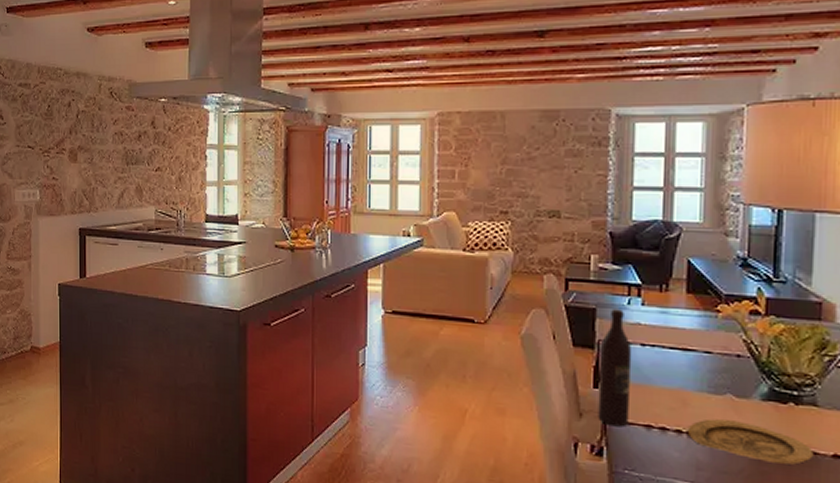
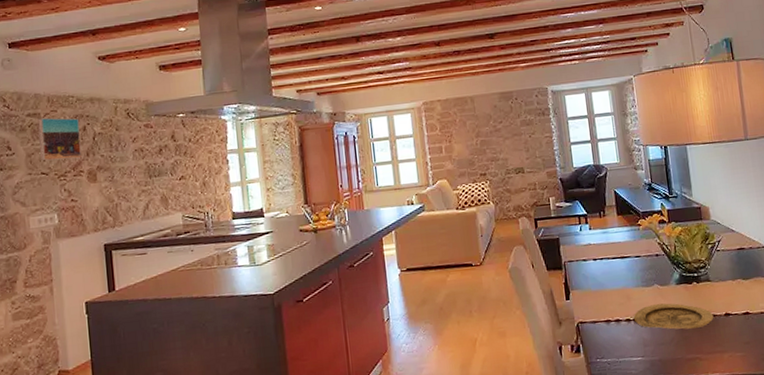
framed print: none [28,89,66,136] -> present [38,117,82,161]
wine bottle: present [598,309,632,427] -> none [566,235,594,327]

